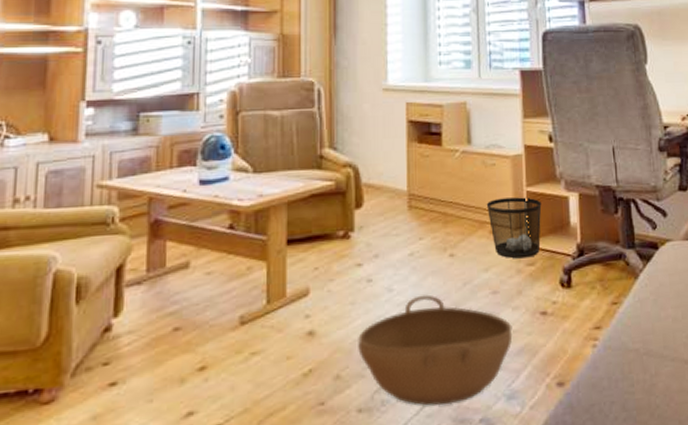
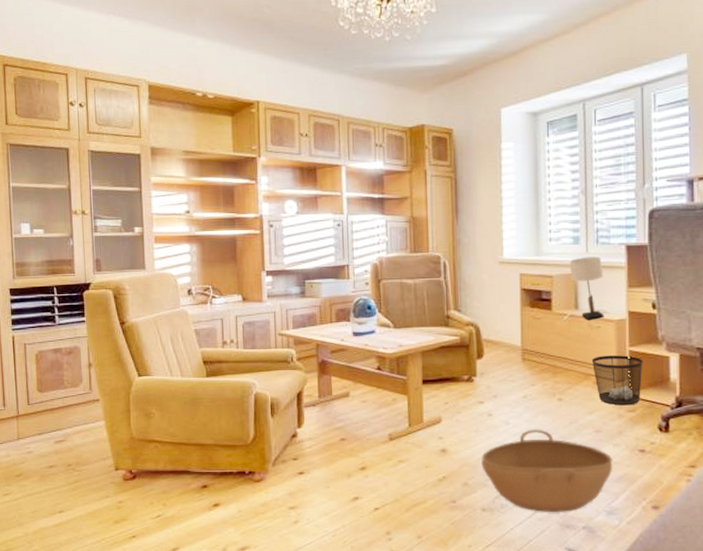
table lamp: none [461,83,499,157] -> present [569,256,604,320]

